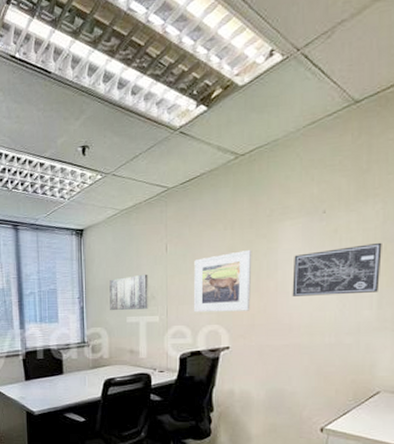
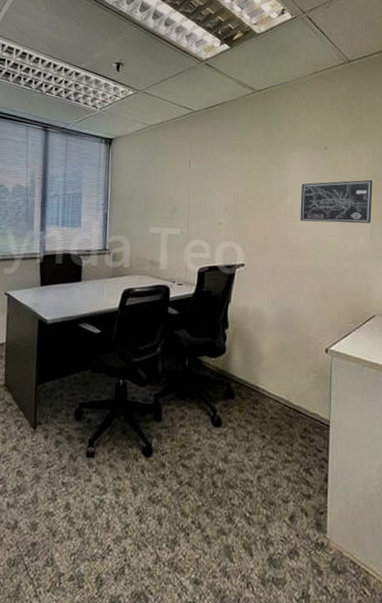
wall art: present [110,274,148,310] -> none [133,187,171,221]
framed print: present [193,250,252,313] -> none [212,175,266,231]

